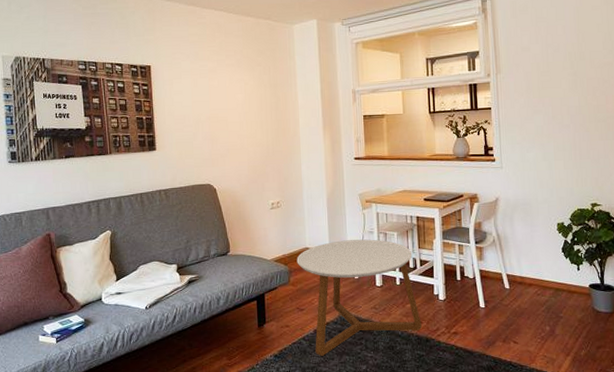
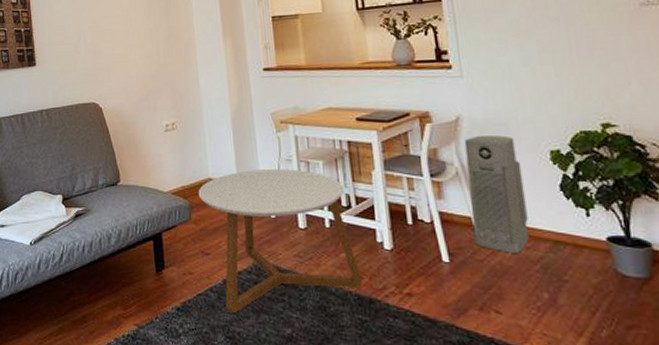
air purifier: none [500,211,540,299] -> present [464,135,529,253]

